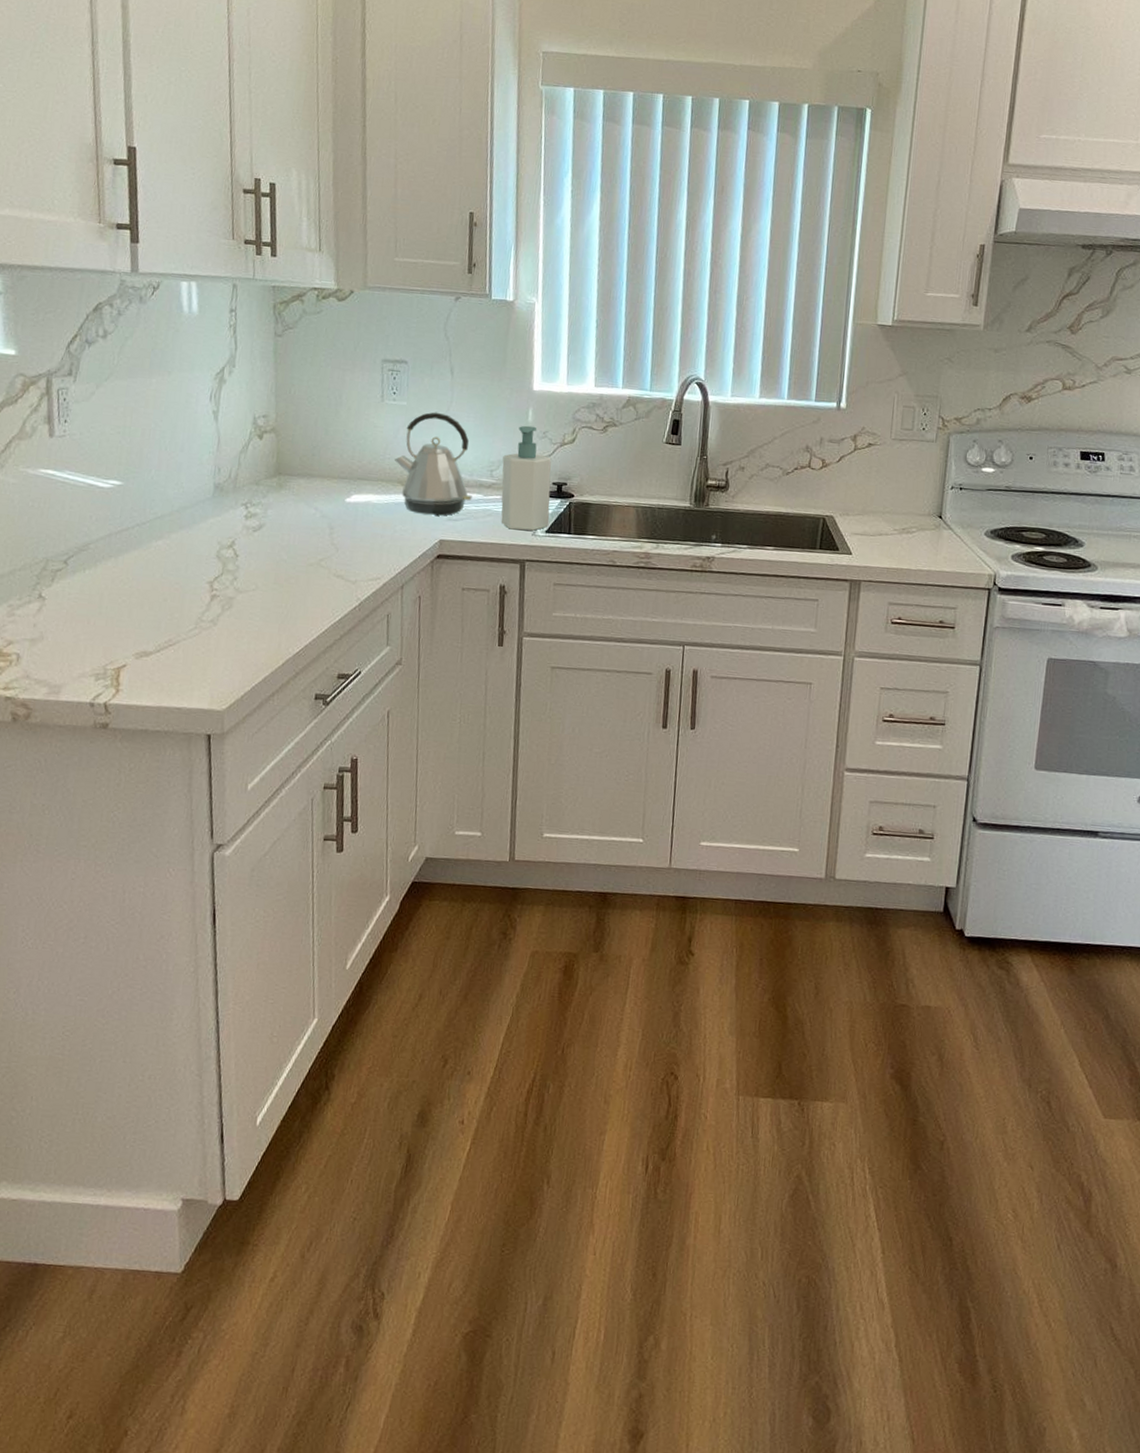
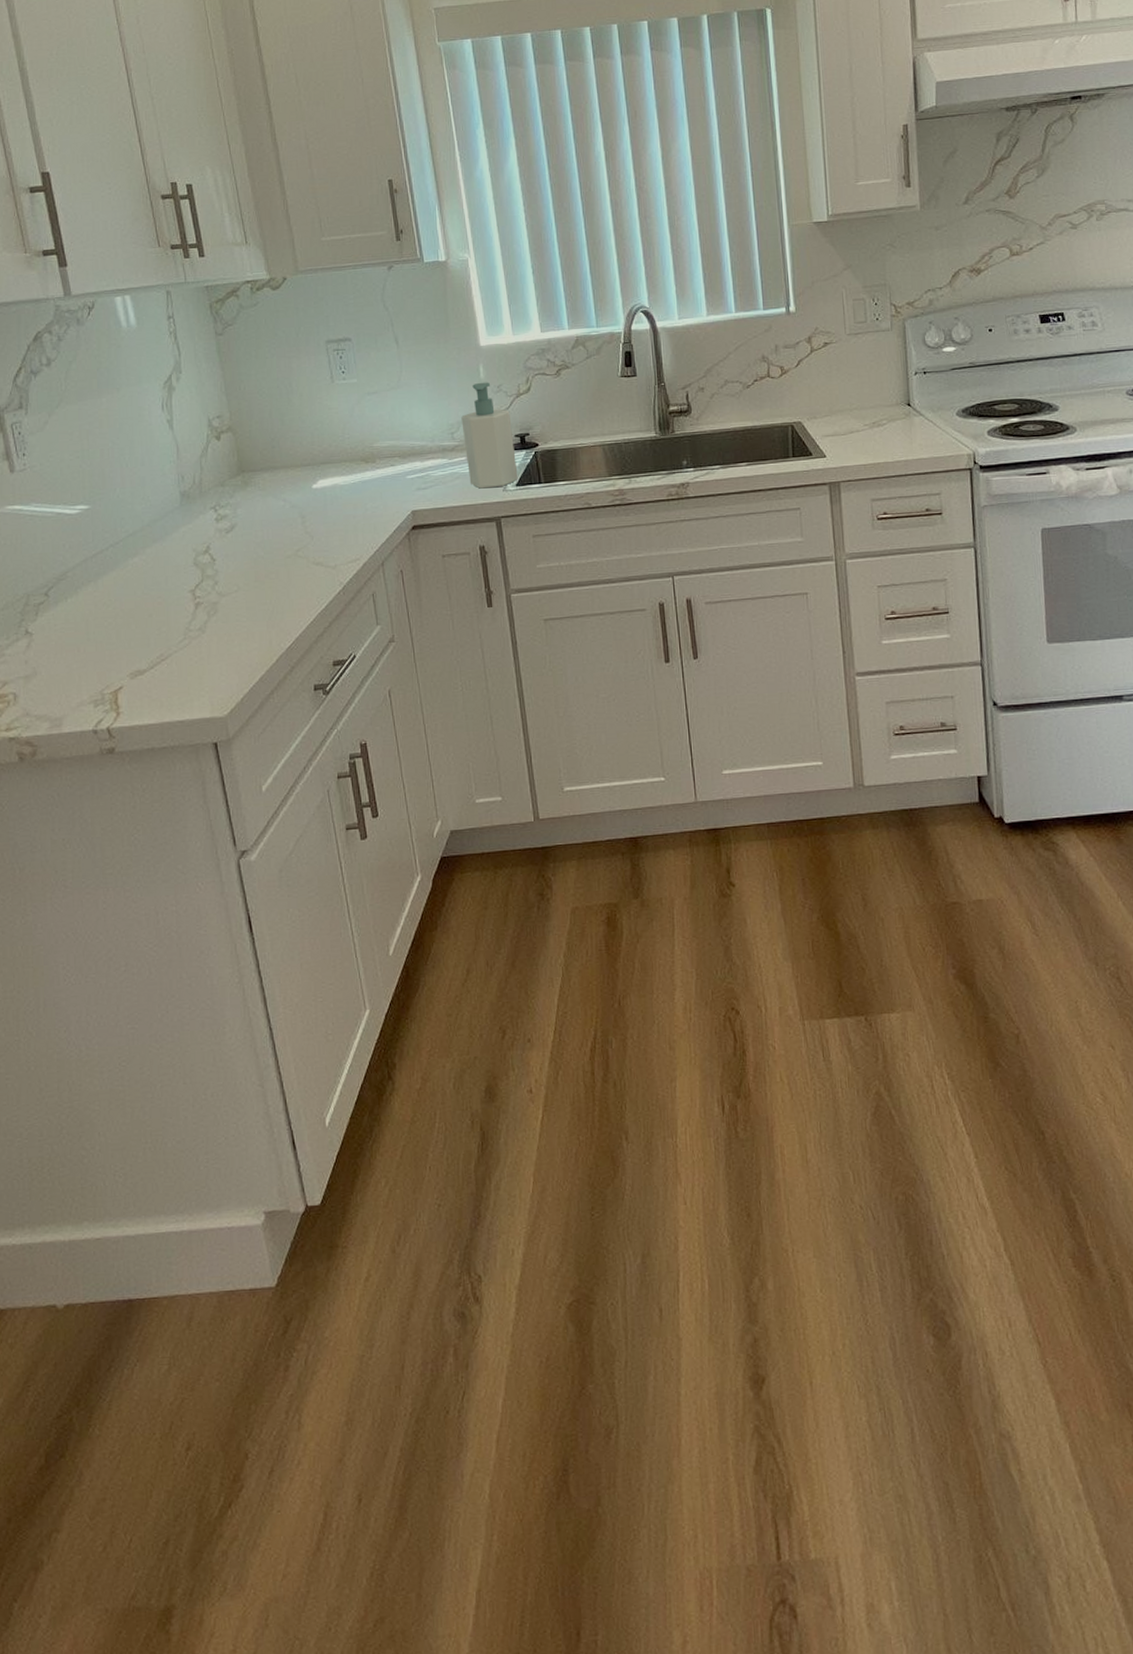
kettle: present [395,412,473,516] -> none [354,384,438,489]

